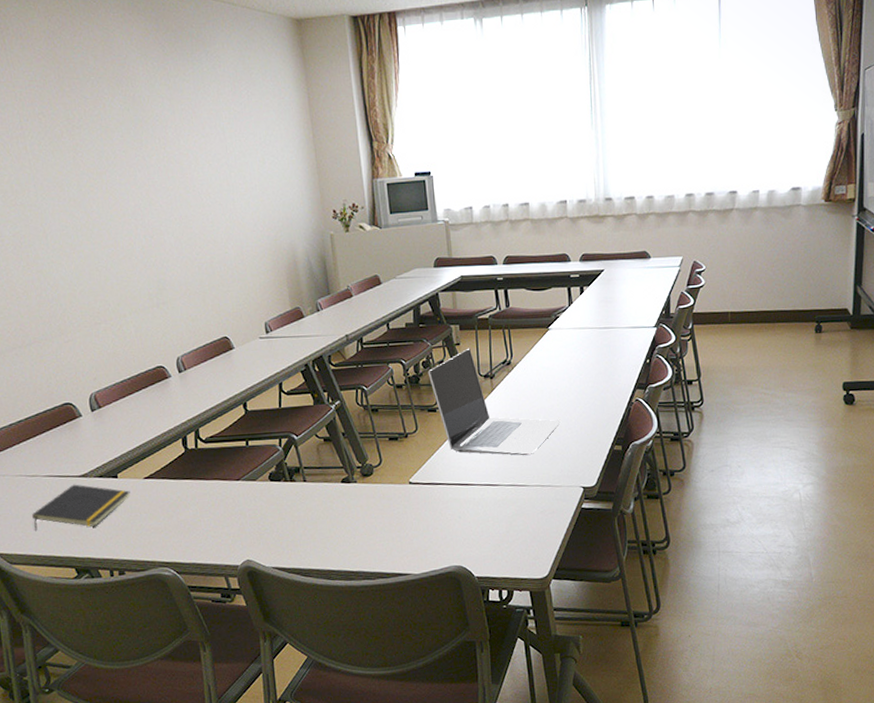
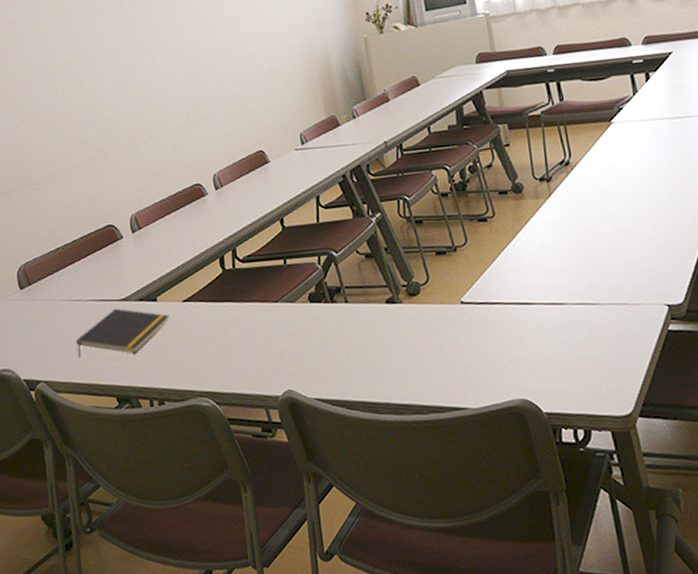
laptop: present [427,348,561,455] -> none [475,148,634,269]

